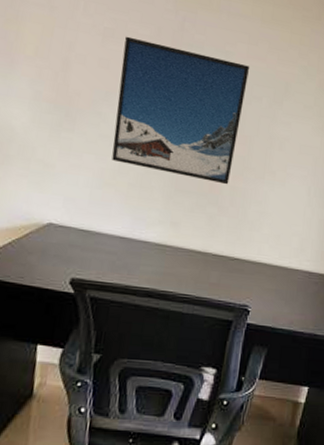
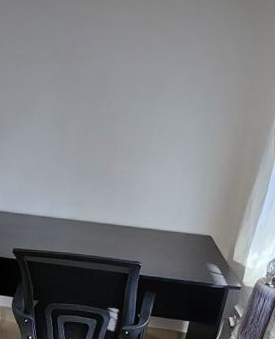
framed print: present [112,36,250,185] -> none [31,59,130,170]

